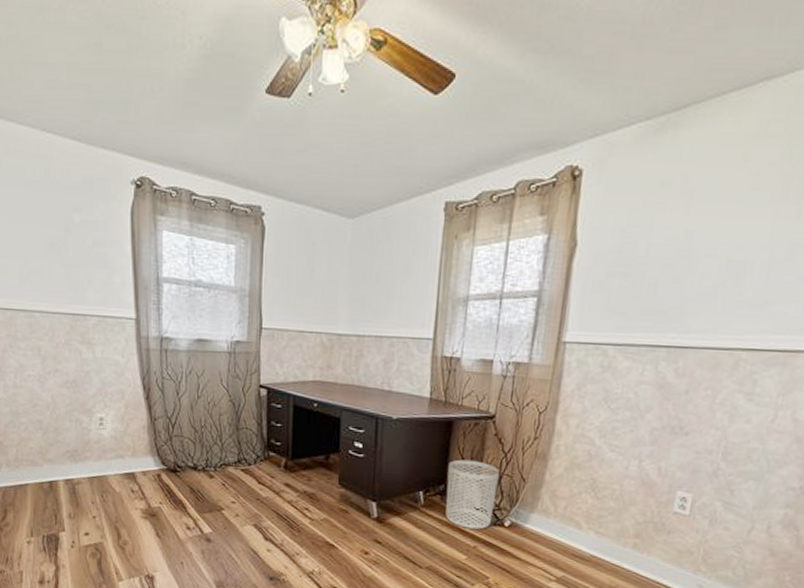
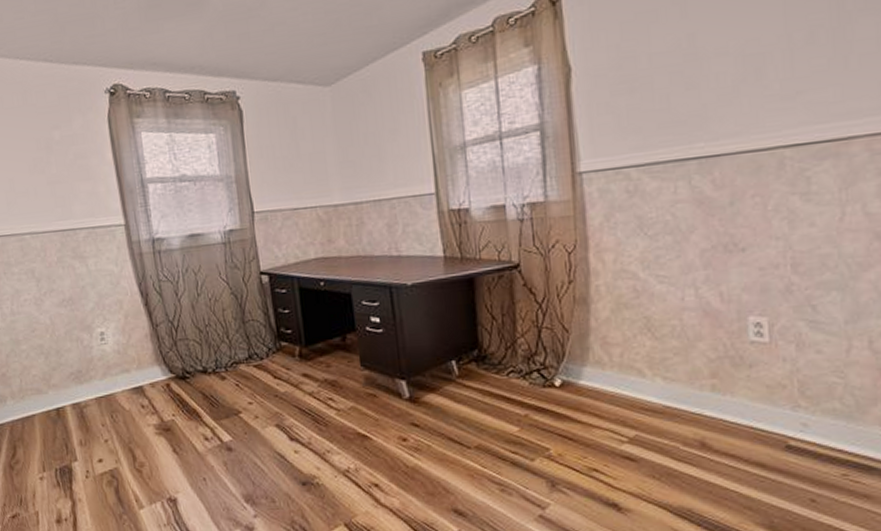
waste bin: present [445,459,499,530] -> none [478,317,540,396]

